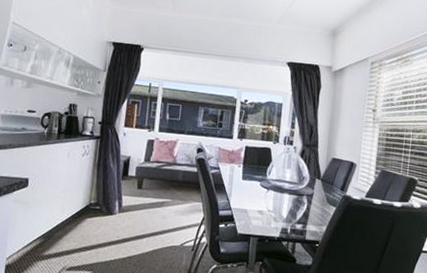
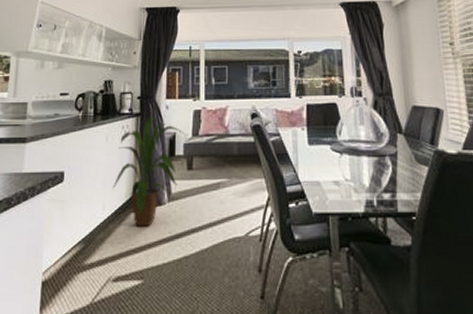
house plant: none [71,141,137,231] -> present [113,117,183,227]

